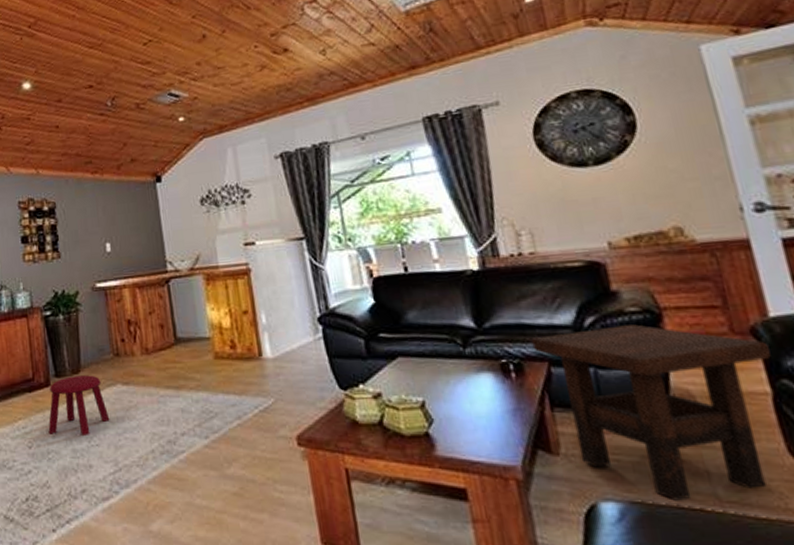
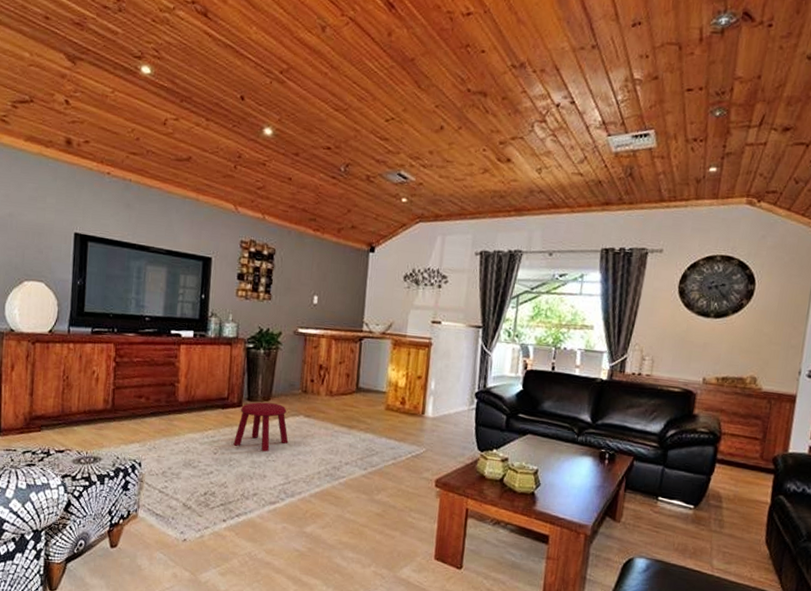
side table: present [531,324,771,501] -> none [626,438,780,564]

